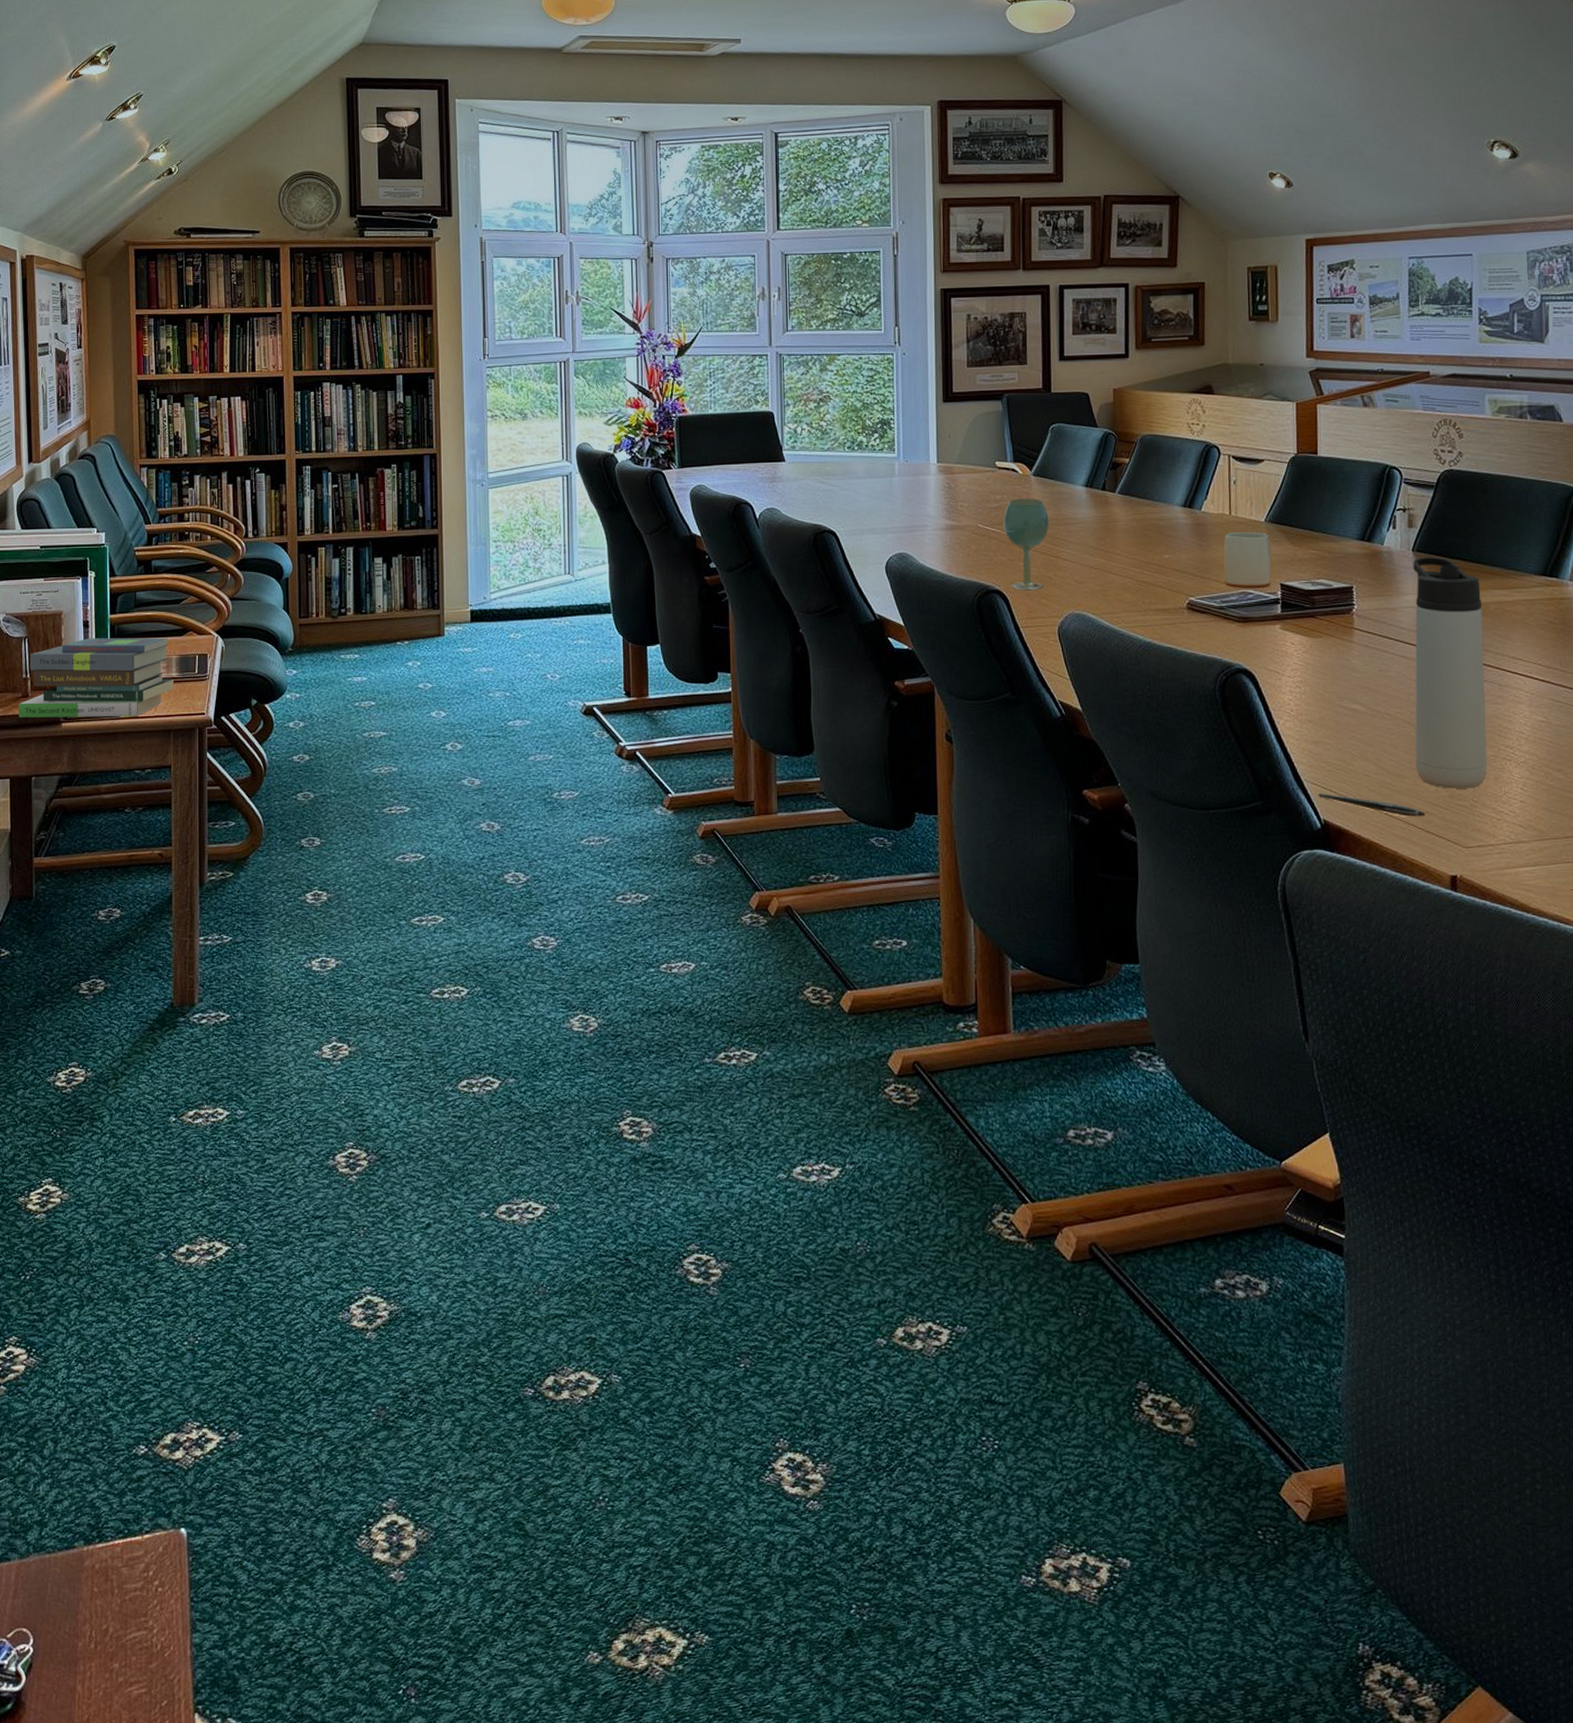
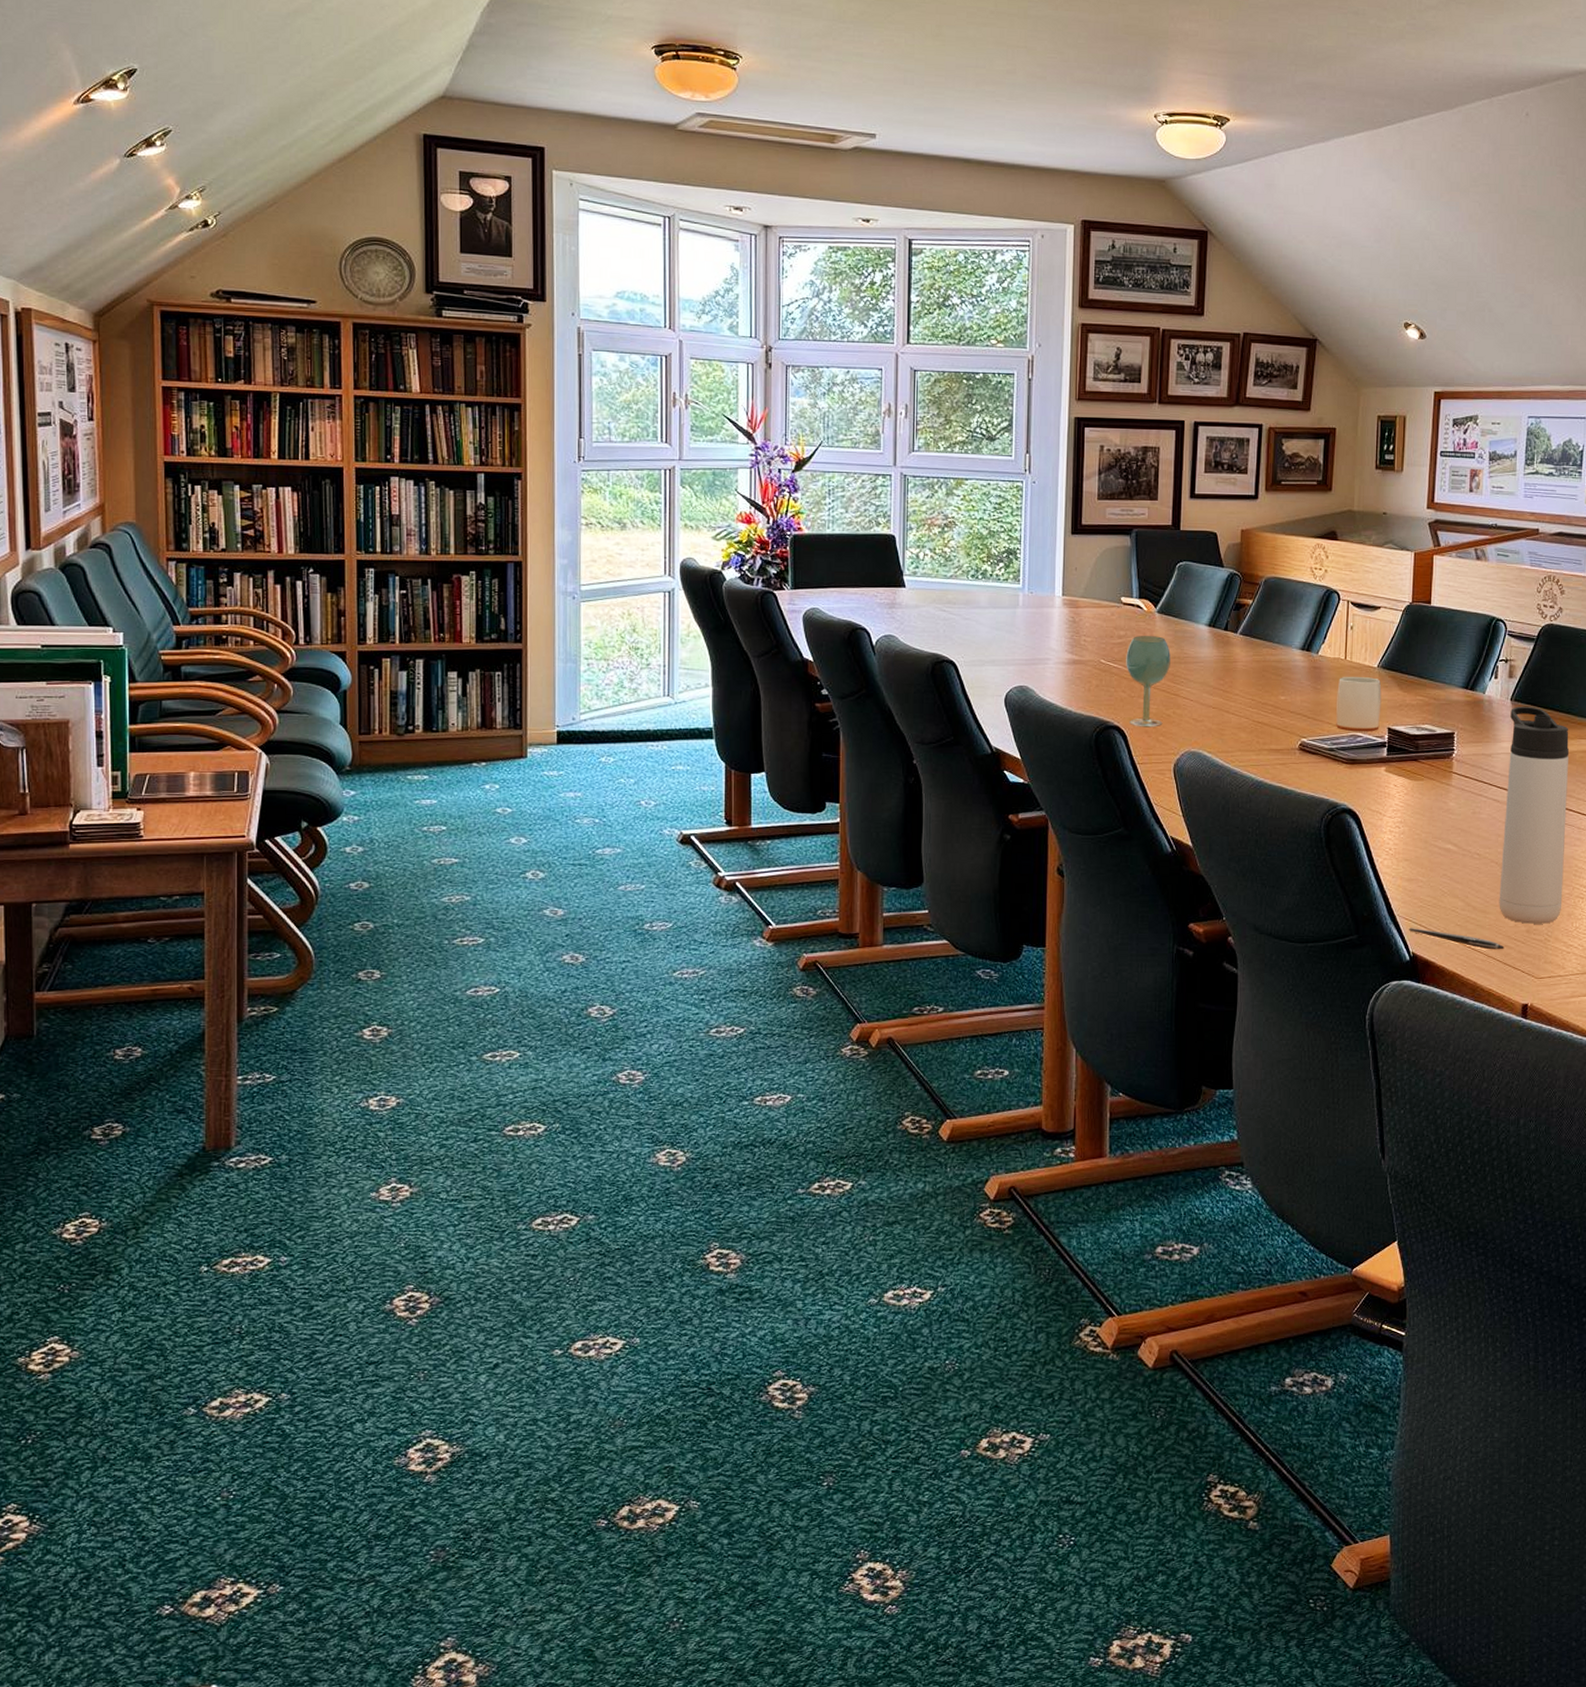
books: present [19,637,173,718] -> none [15,750,207,839]

